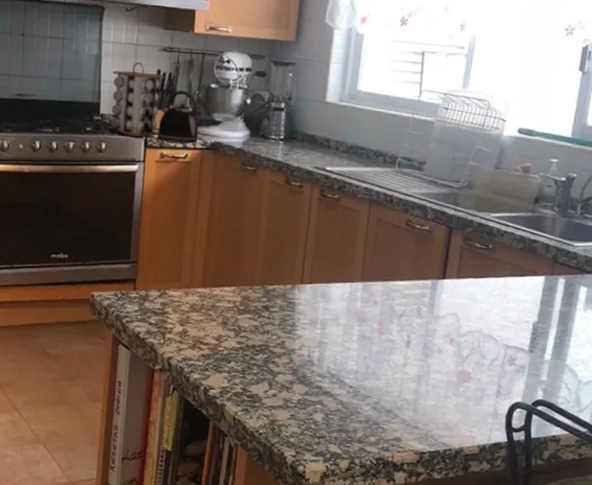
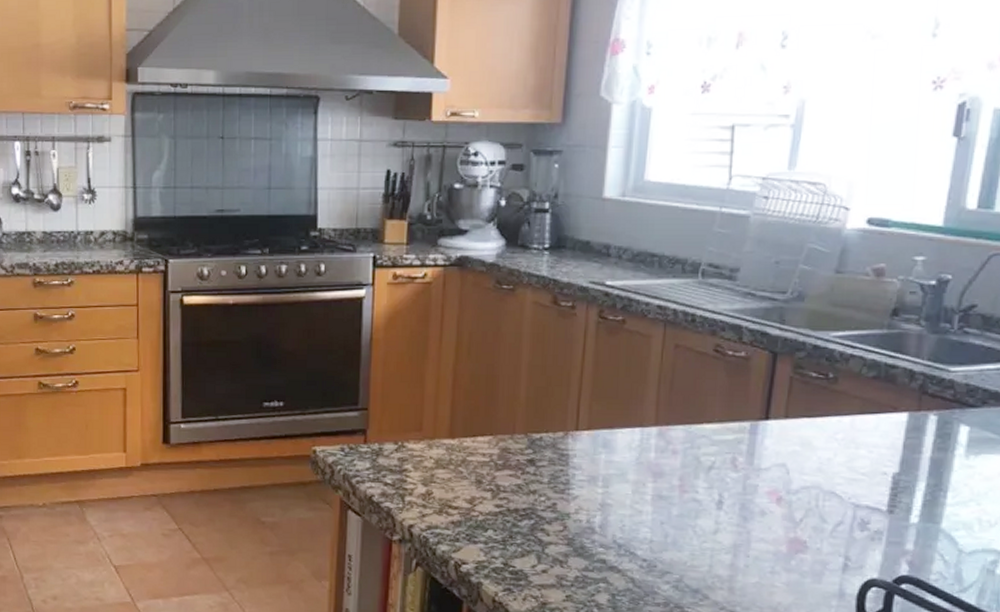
spice rack: present [109,61,163,138] -> none [329,161,394,255]
kettle: present [157,90,198,144] -> none [388,194,440,260]

